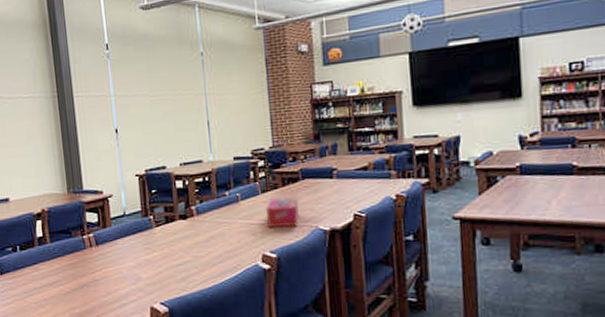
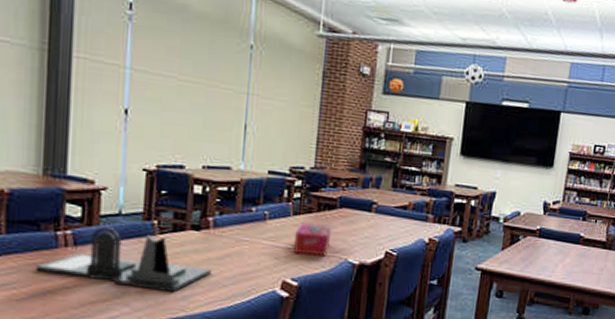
desk organizer: none [73,227,202,276] -> present [36,227,212,293]

